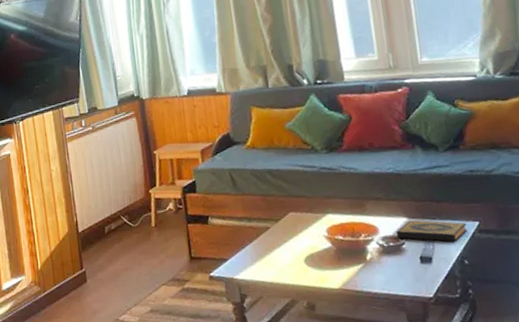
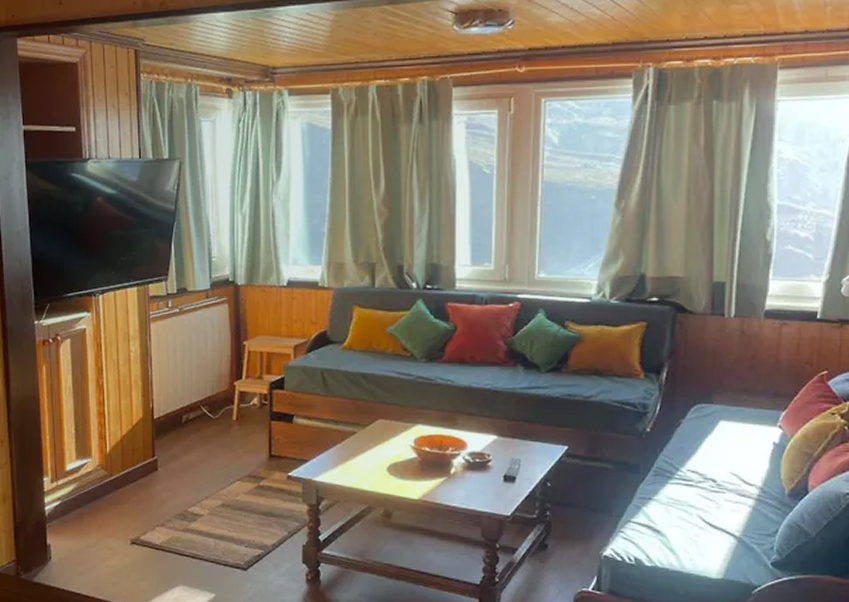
hardback book: present [396,220,468,242] -> none [484,438,556,464]

